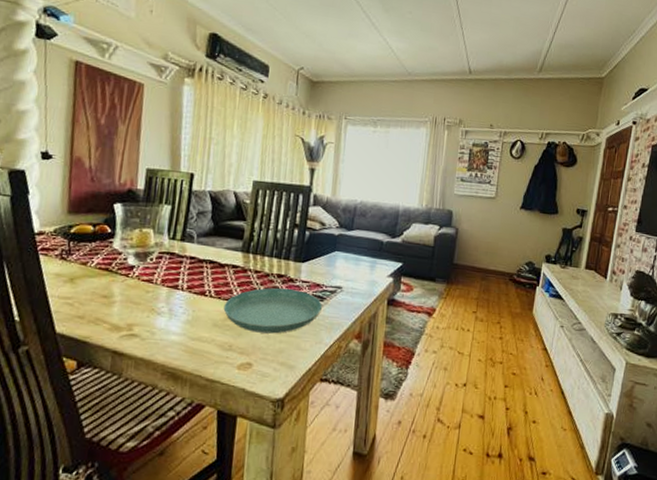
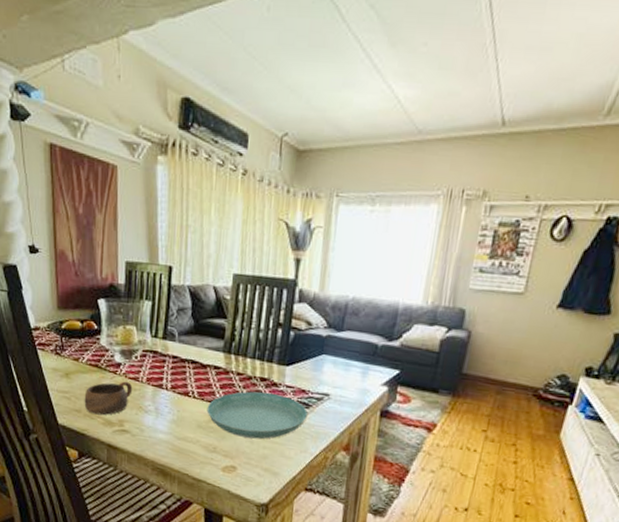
cup: none [89,283,146,320] -> present [84,381,133,415]

